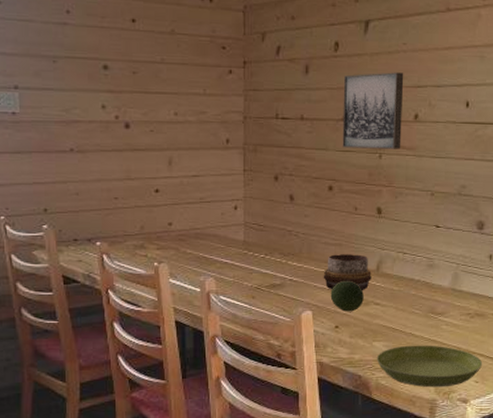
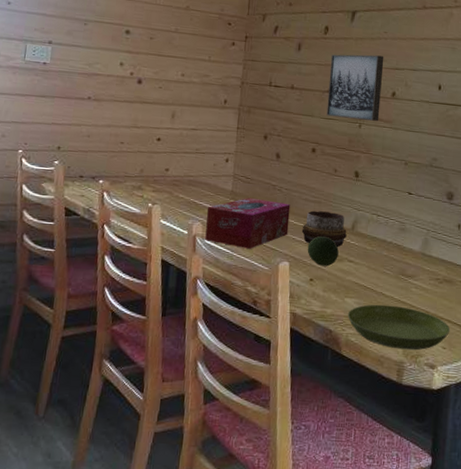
tissue box: none [220,246,309,301] -> present [205,197,291,249]

